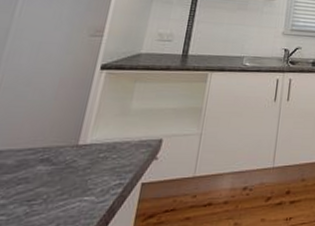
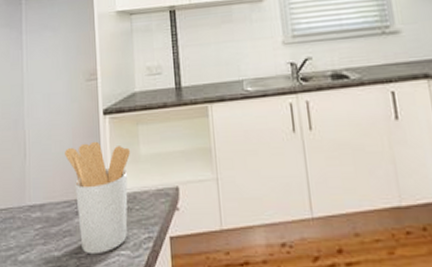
utensil holder: none [37,93,122,202] -> present [65,141,131,255]

